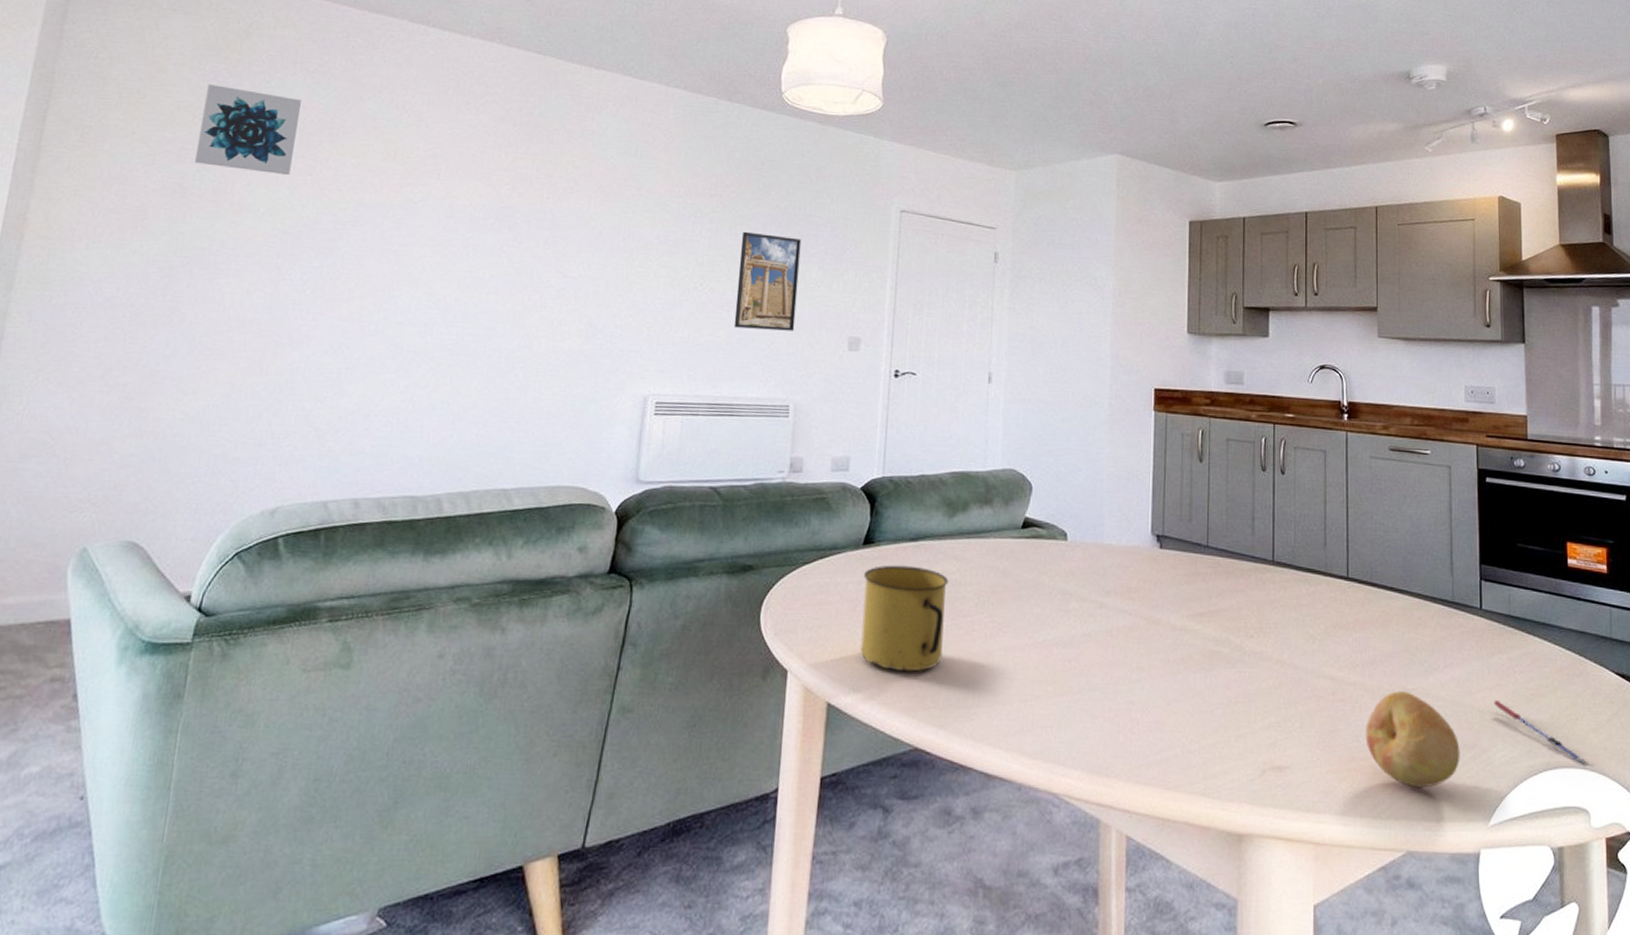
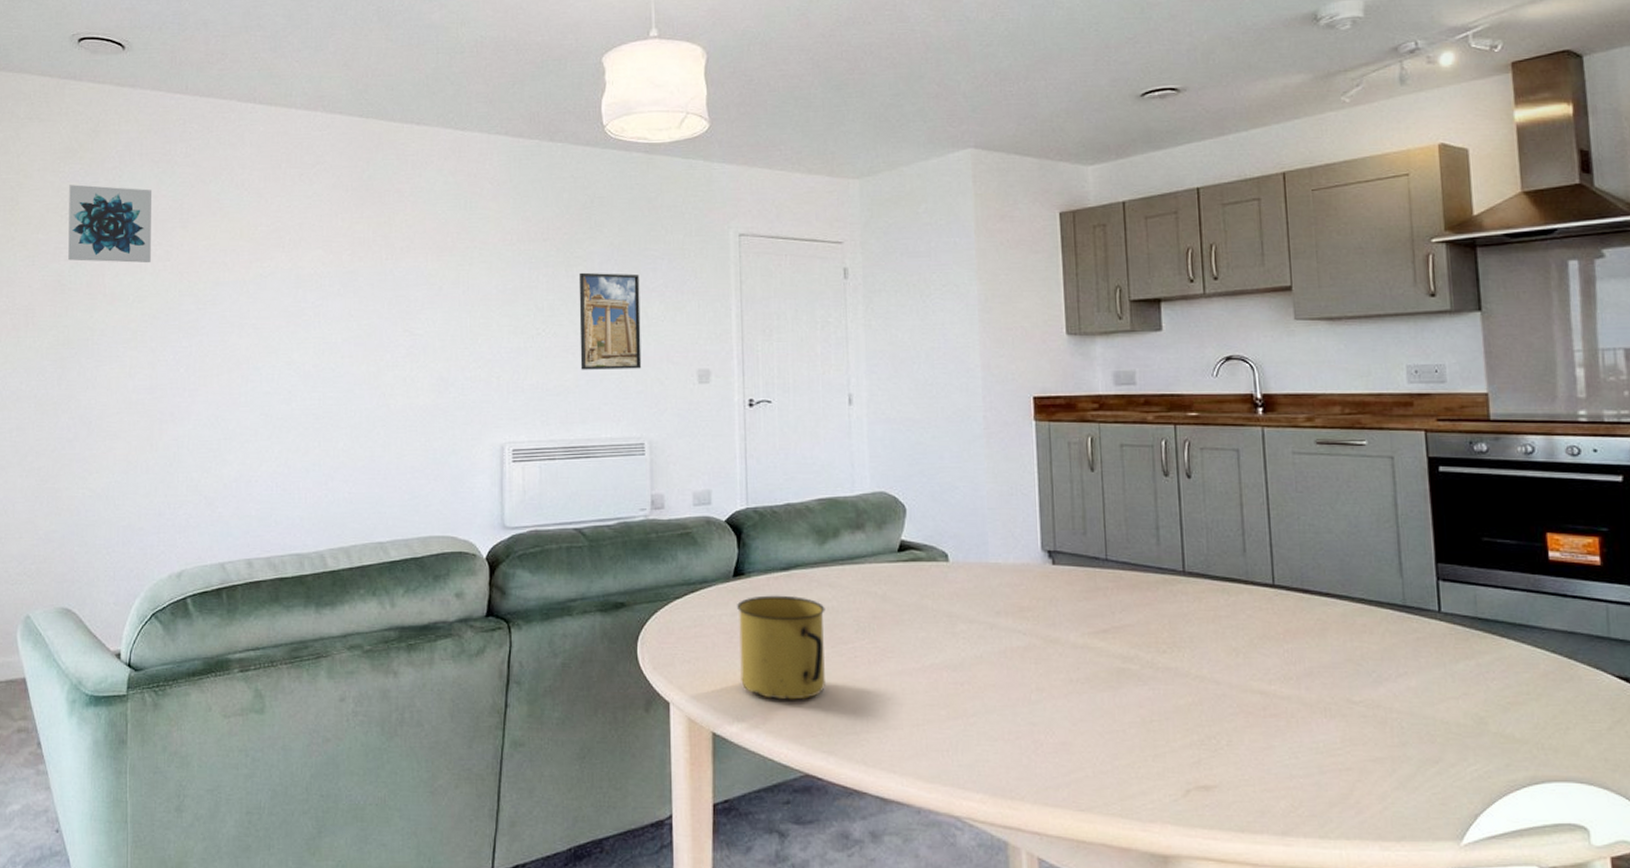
fruit: present [1365,690,1460,788] -> none [1304,702,1422,806]
pen: present [1493,700,1588,764] -> none [1460,711,1585,777]

